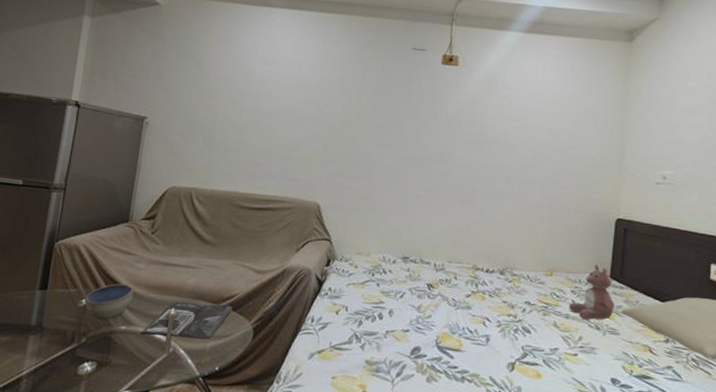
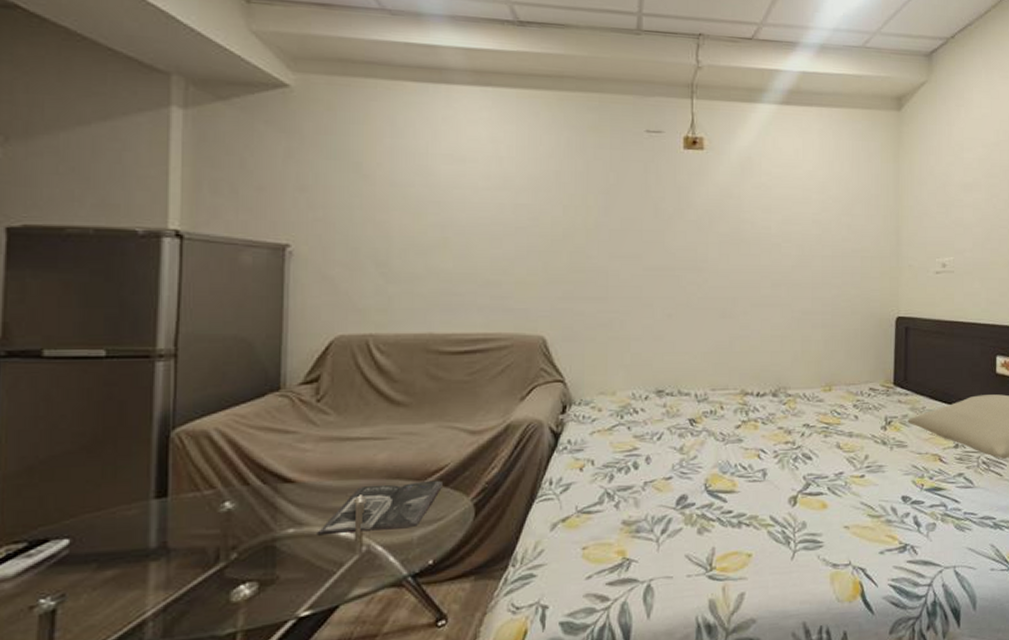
bowl: present [84,283,134,320] -> none [228,472,300,525]
stuffed animal: present [568,264,615,320] -> none [851,371,900,436]

